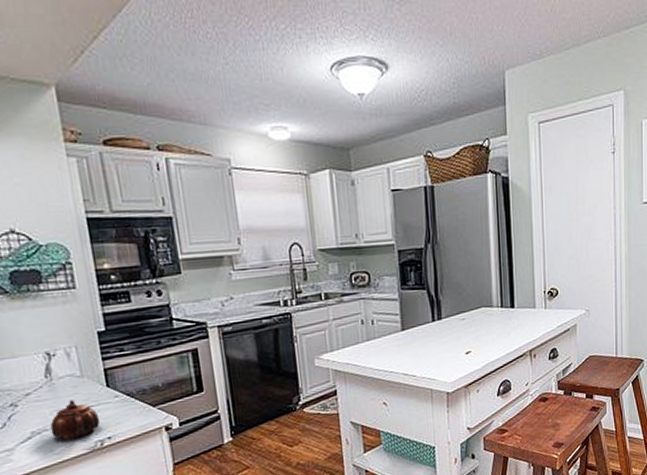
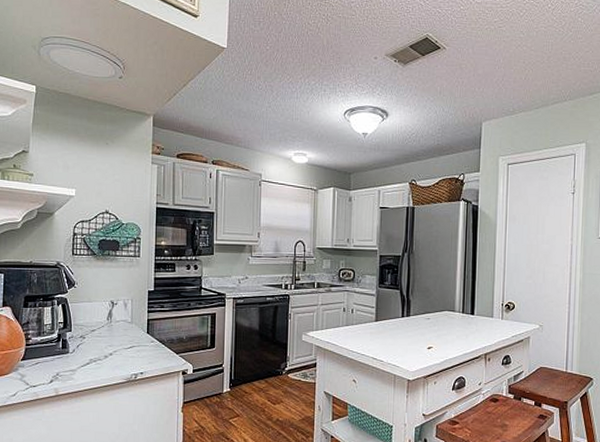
teapot: present [50,400,100,440] -> none [103,339,138,369]

